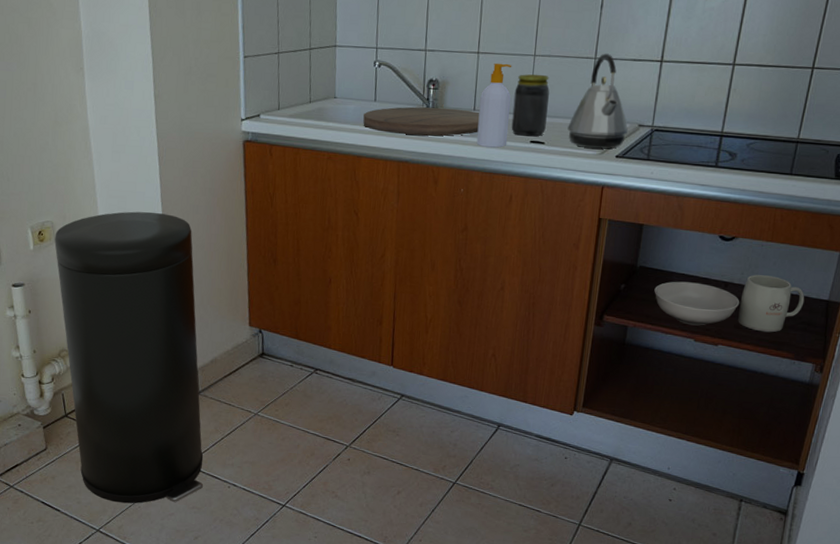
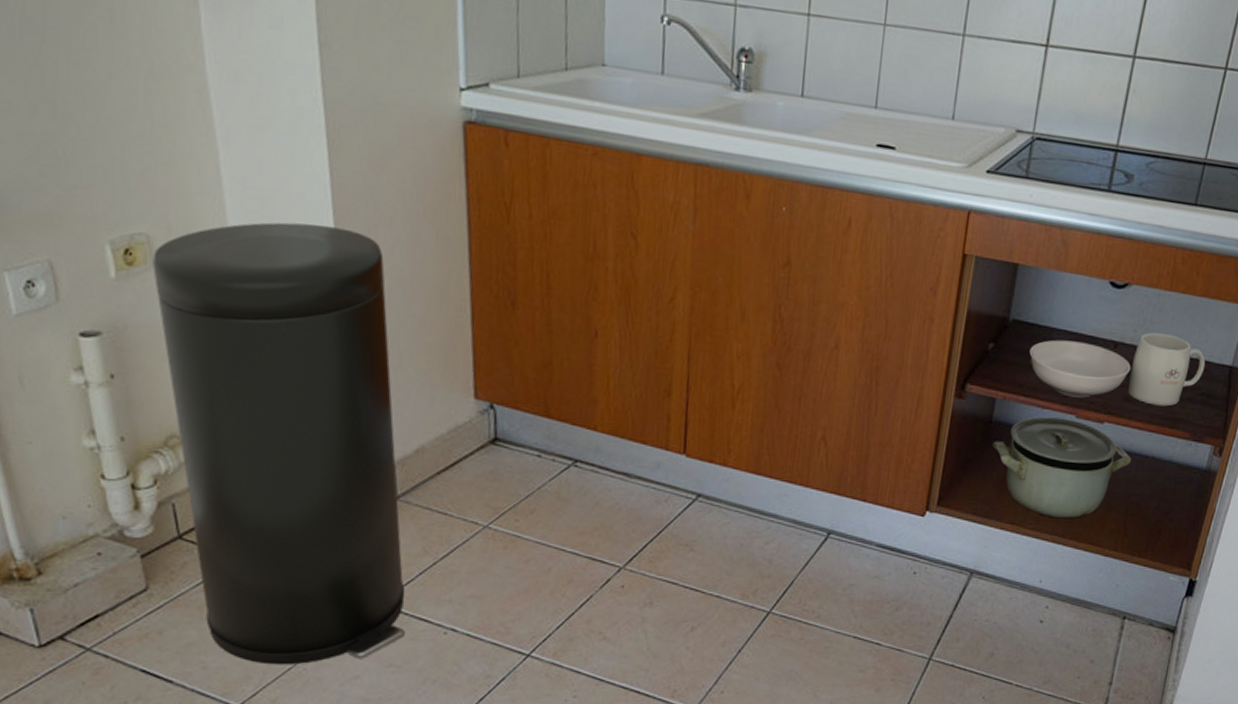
cutting board: present [363,106,480,136] -> none [644,85,810,132]
soap bottle: present [476,63,512,148] -> none [804,31,855,152]
jar: present [511,74,550,137] -> none [851,49,904,138]
kettle: present [567,53,628,149] -> none [926,29,1003,161]
saucepan: none [626,340,743,420] -> present [992,416,1132,519]

